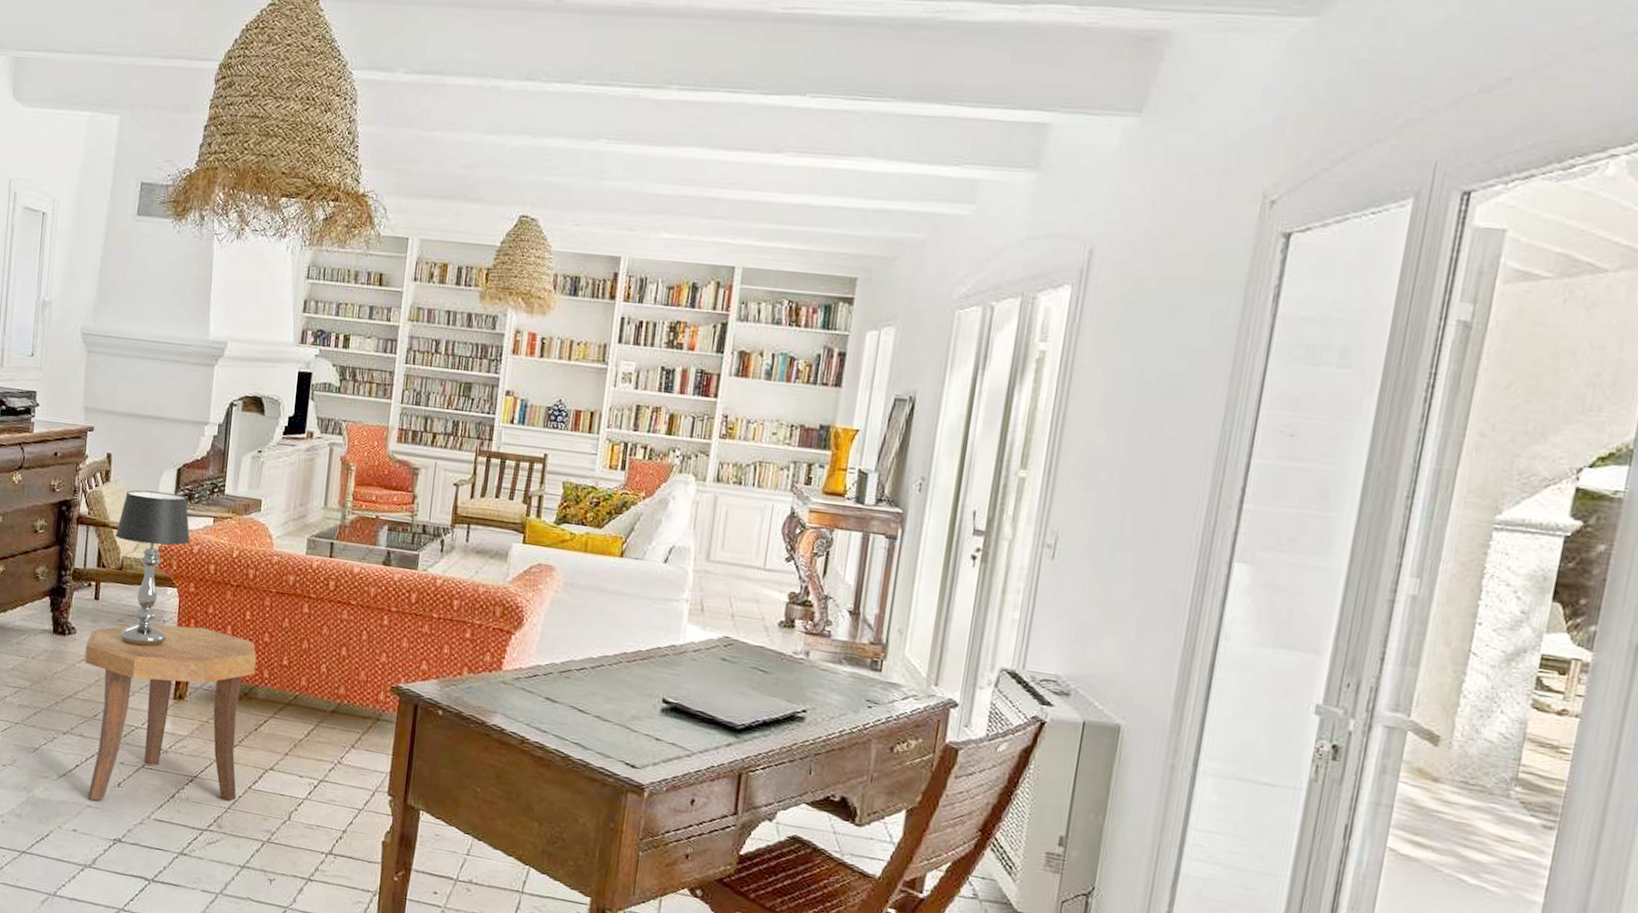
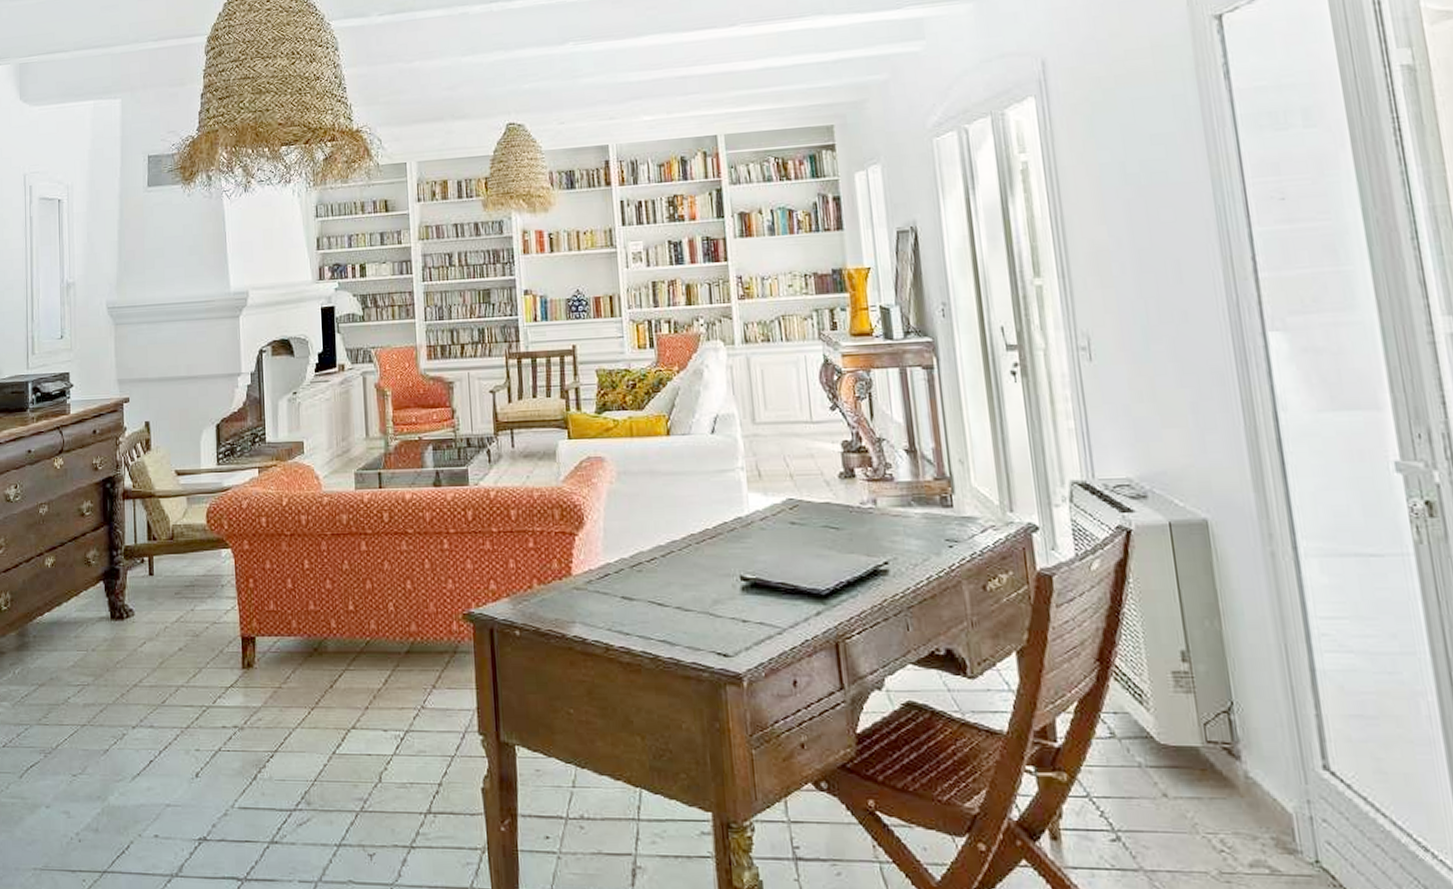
side table: present [84,623,257,802] -> none [145,586,323,798]
table lamp: present [115,490,190,647] -> none [162,450,237,617]

